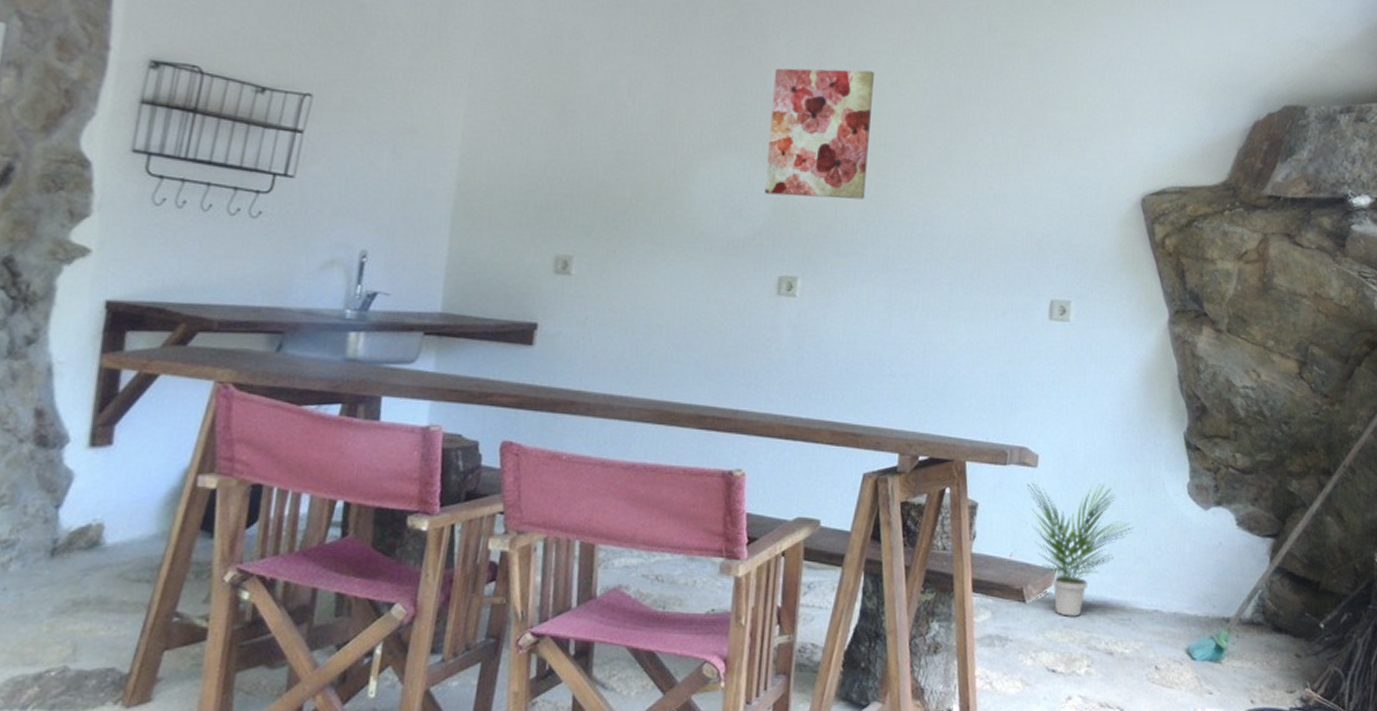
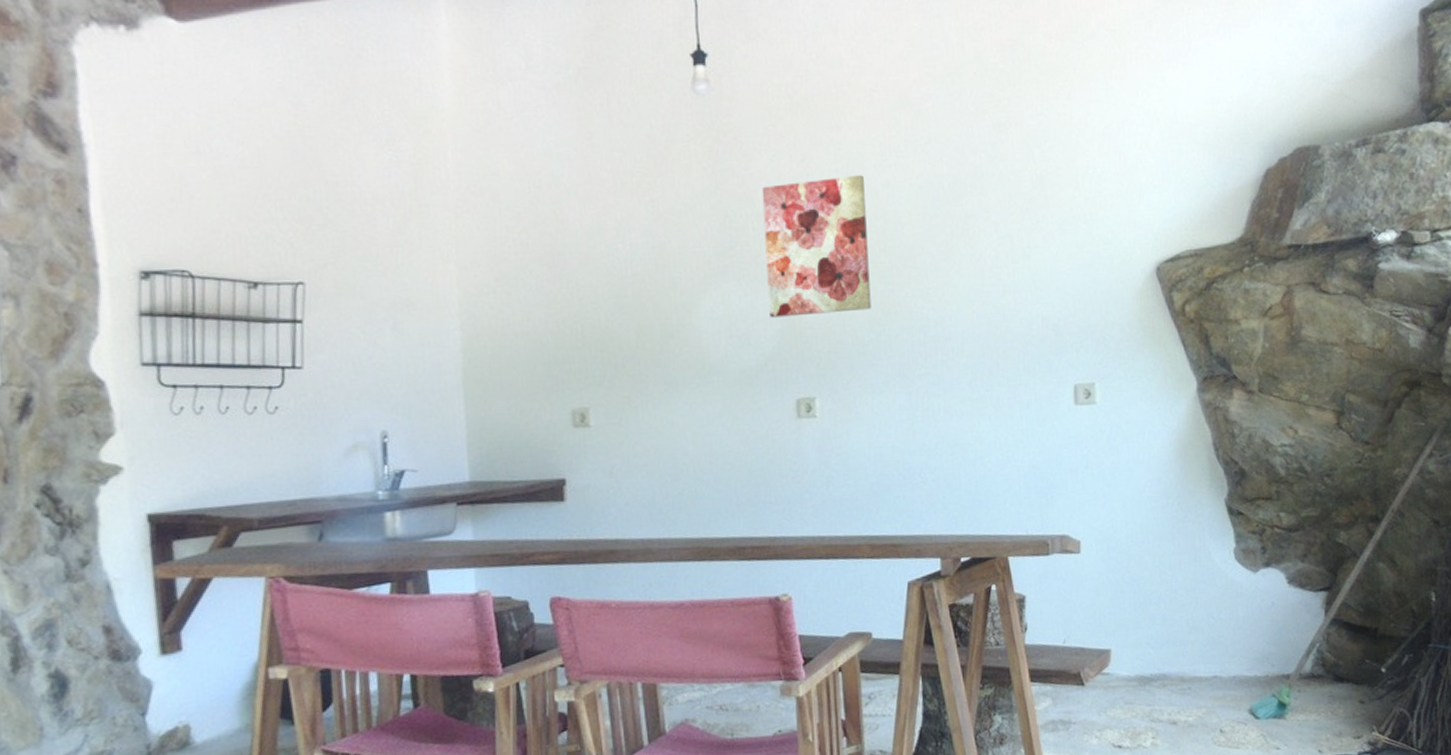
potted plant: present [1026,483,1134,617] -> none [1071,559,1184,694]

